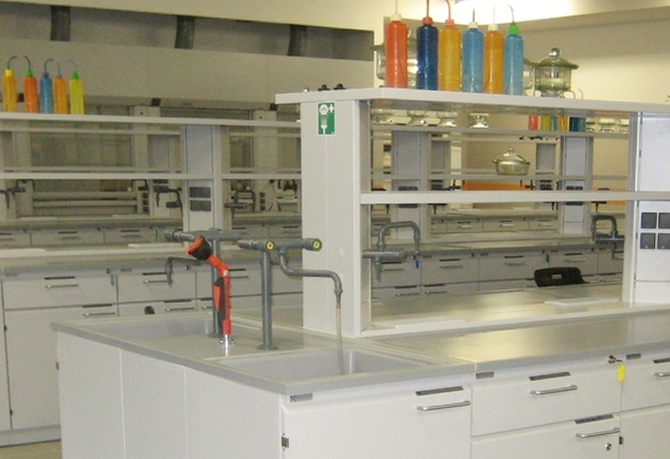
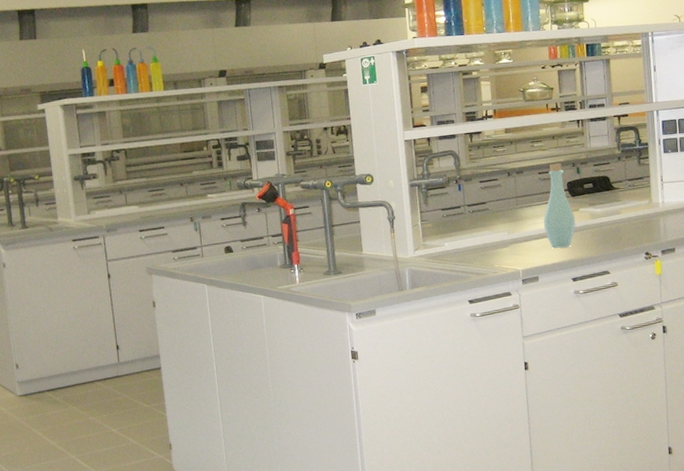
bottle: none [504,248,540,342] -> present [543,163,576,249]

